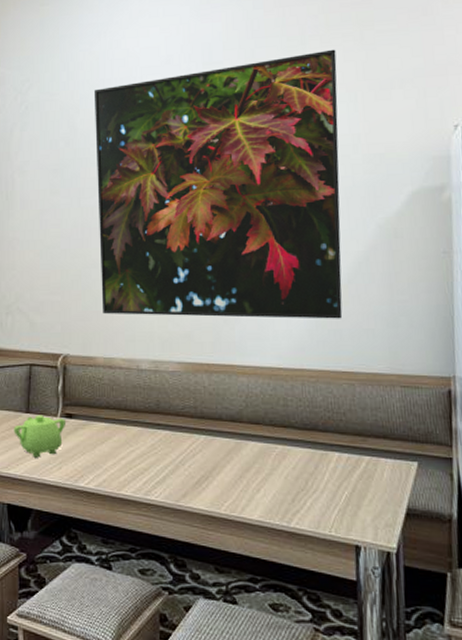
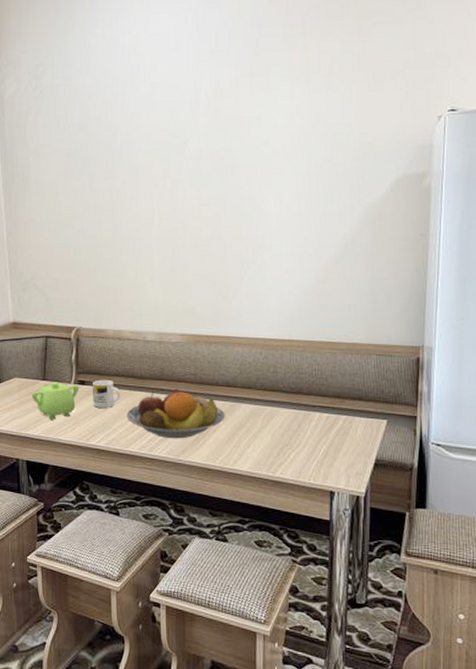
mug: none [81,412,113,444] -> present [93,379,121,408]
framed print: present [94,49,343,319] -> none [106,40,335,295]
fruit bowl: none [119,424,231,481] -> present [126,389,225,439]

